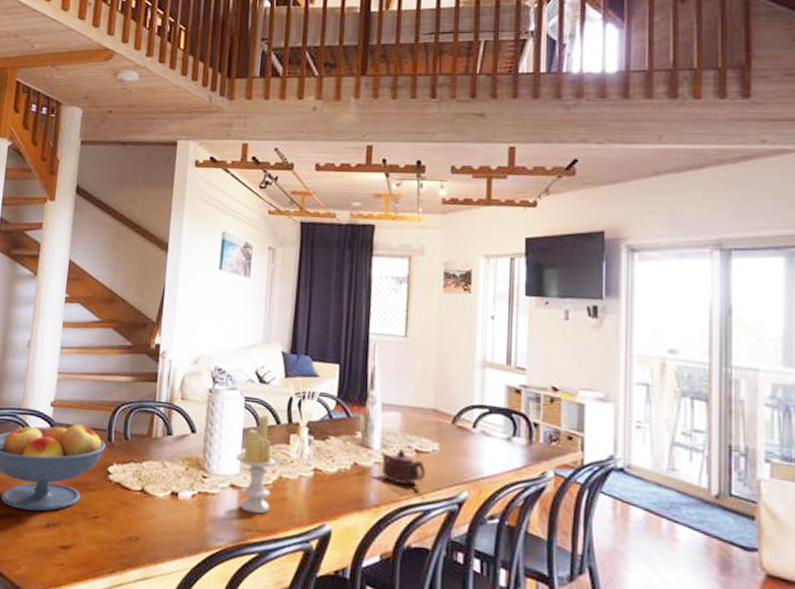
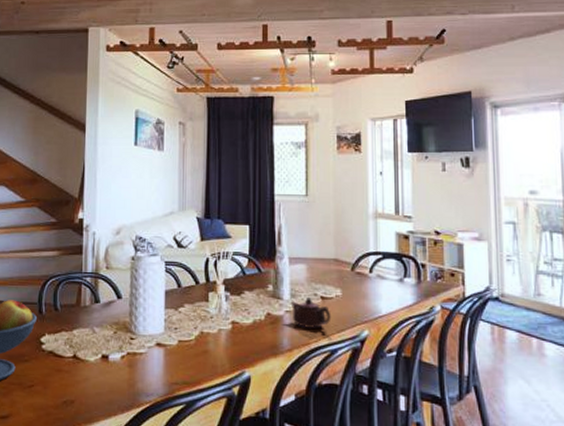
candle: present [235,415,281,514] -> none [159,277,202,368]

